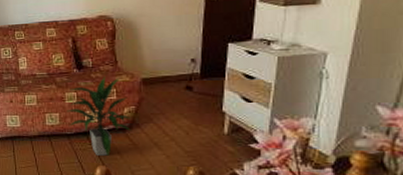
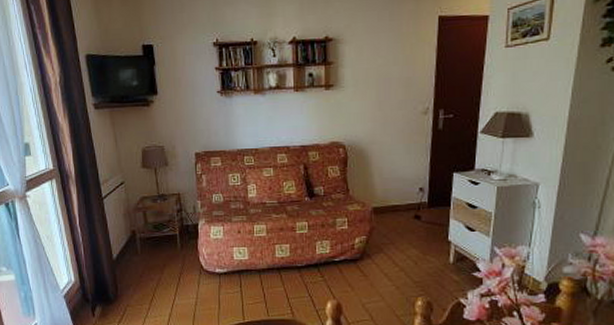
indoor plant: present [66,77,132,156] -> none [297,205,363,289]

